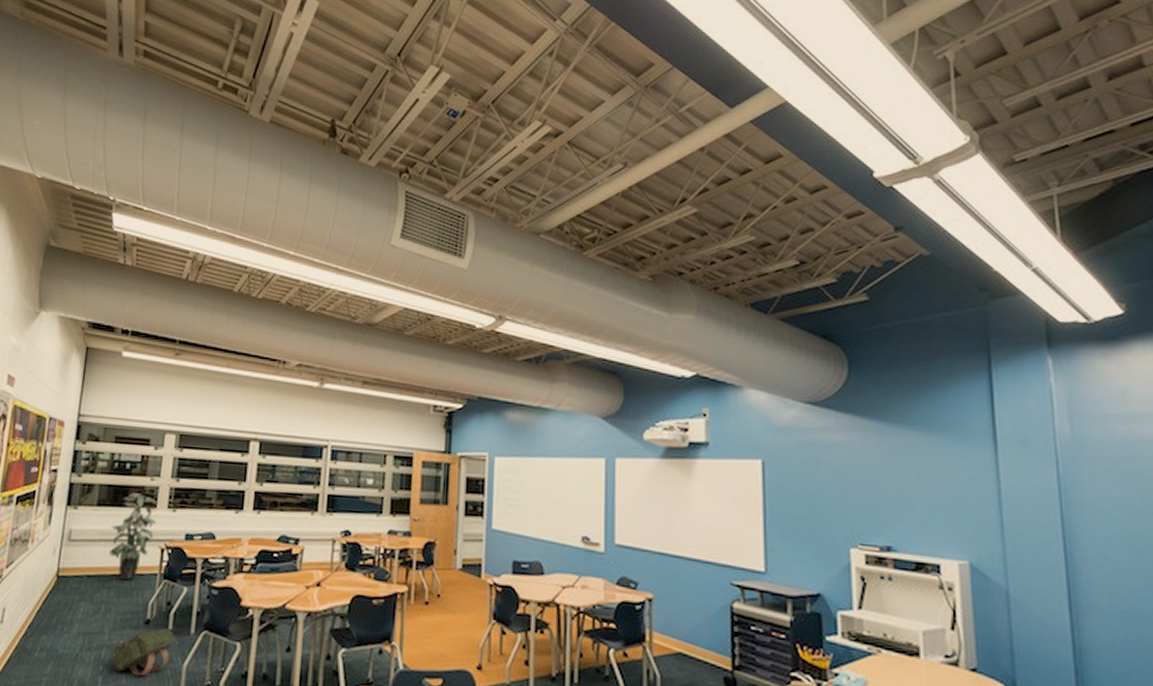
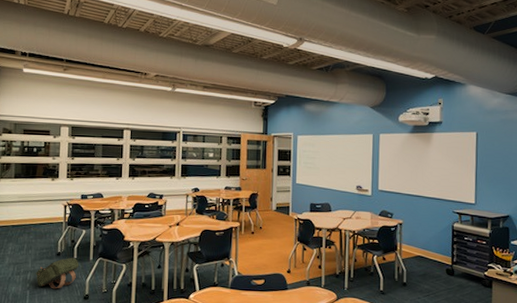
indoor plant: present [109,493,158,581] -> none [26,168,59,228]

